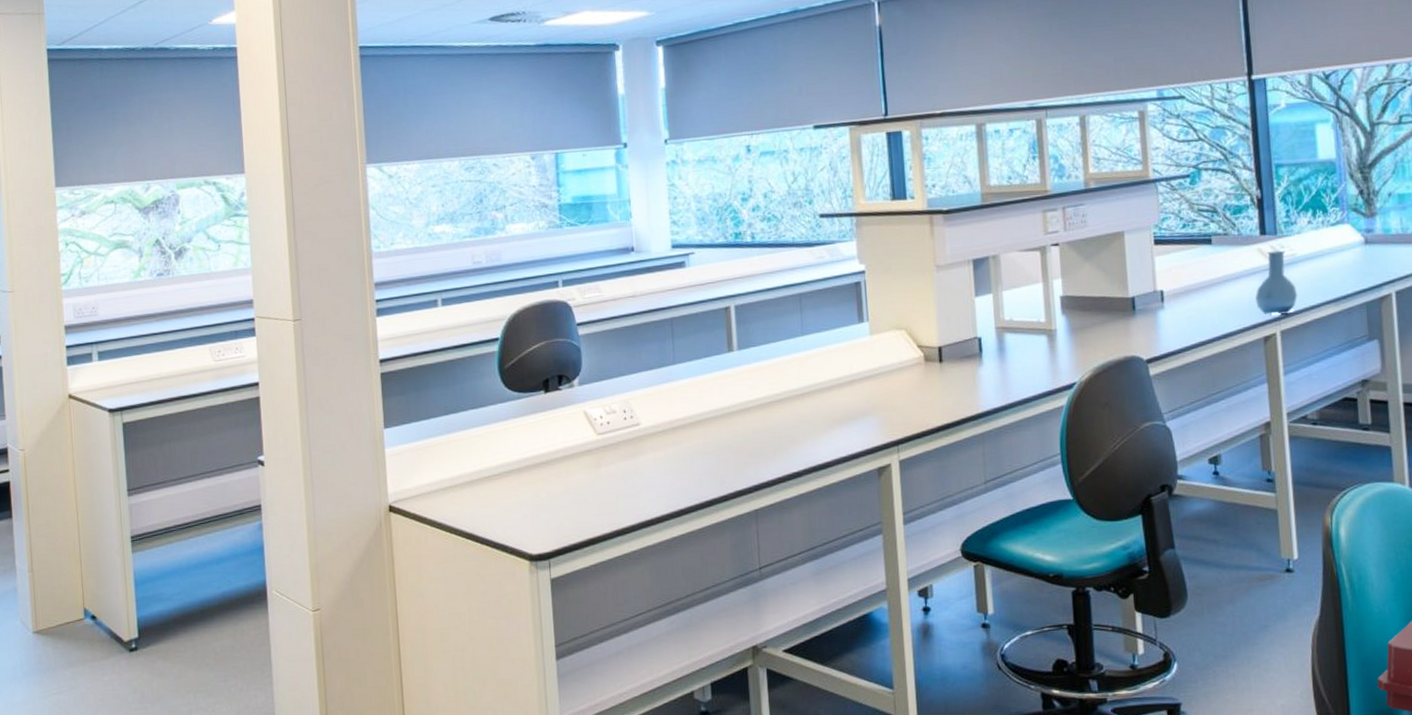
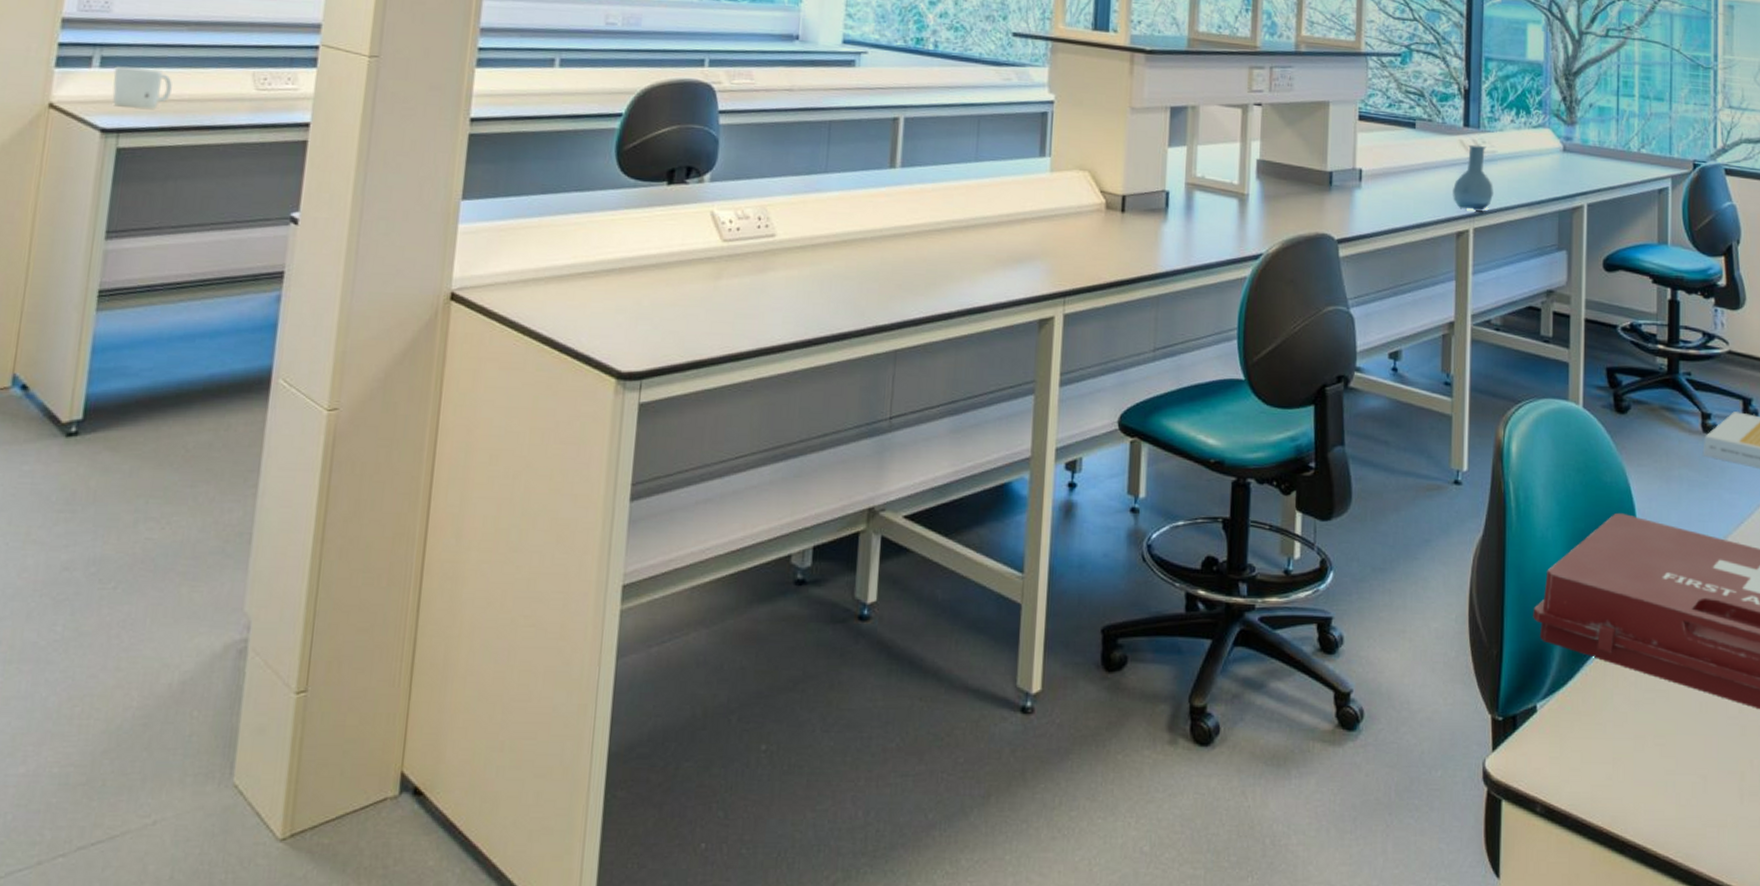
mug: none [109,355,153,391] -> present [112,66,172,110]

